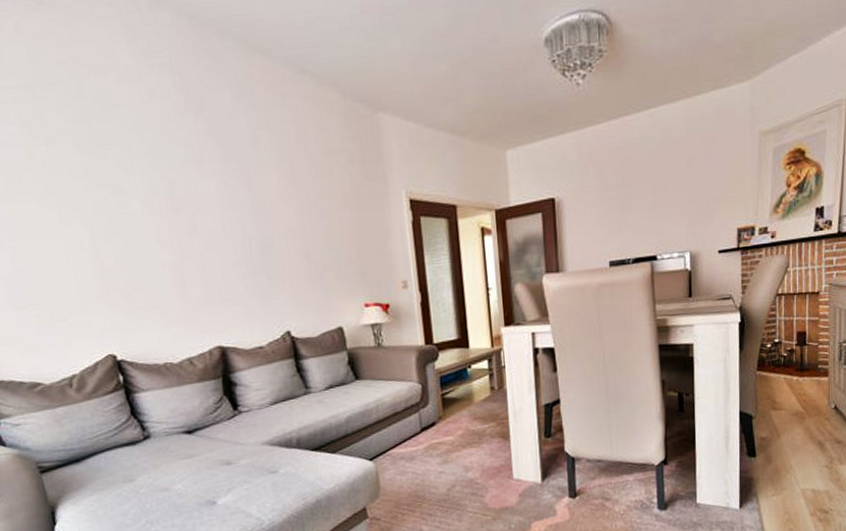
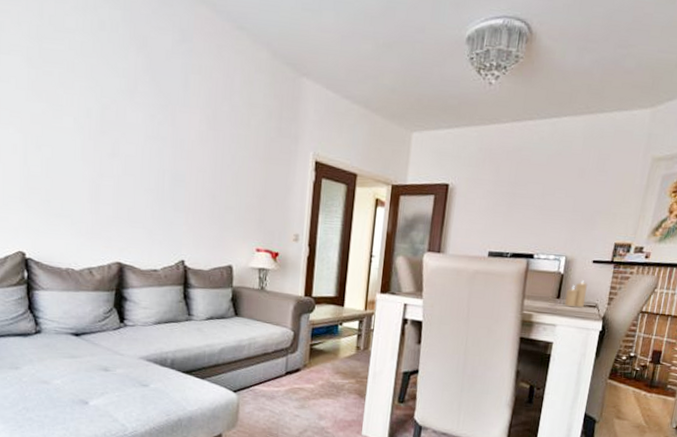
candle: none [697,273,718,304] -> present [564,280,588,307]

